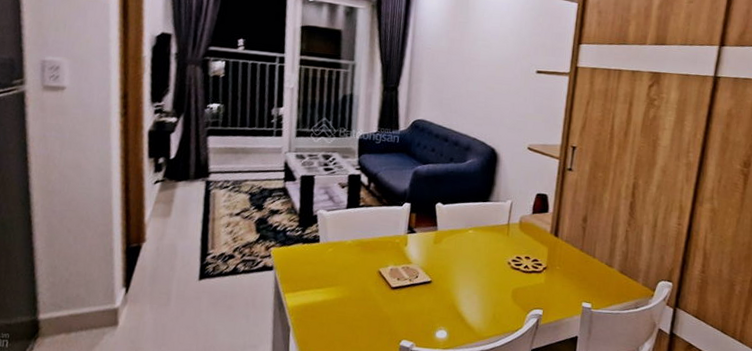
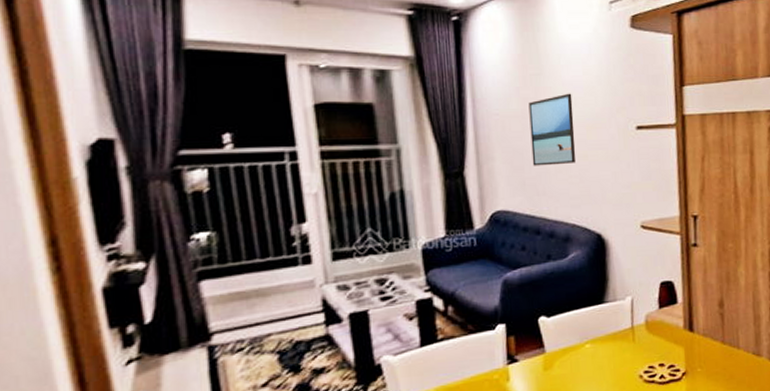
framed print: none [450,39,489,92] -> present [528,93,576,166]

